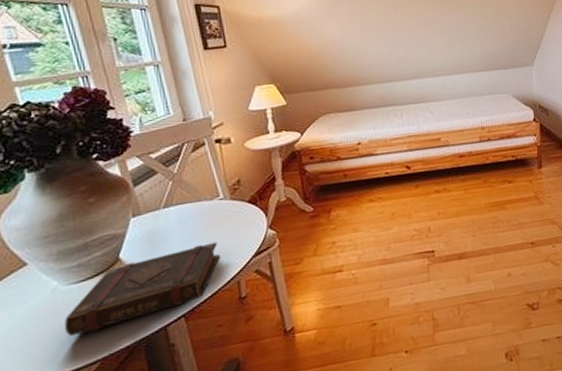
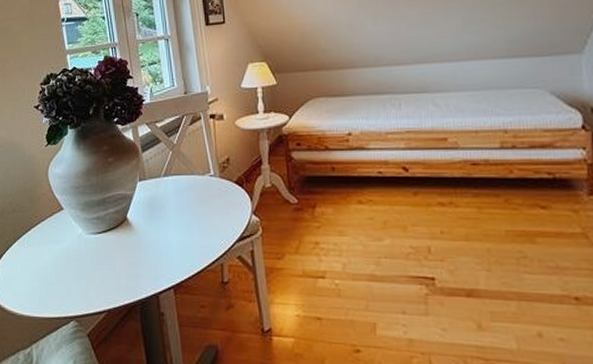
book: present [64,242,220,337] -> none [83,218,207,283]

